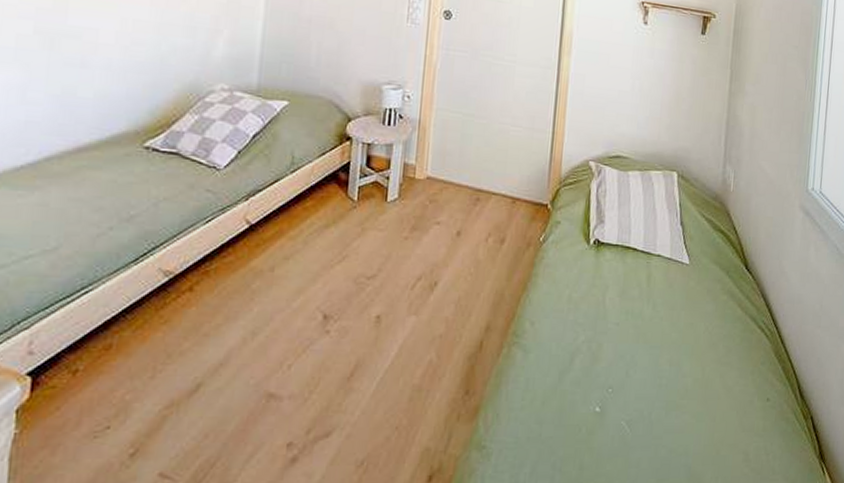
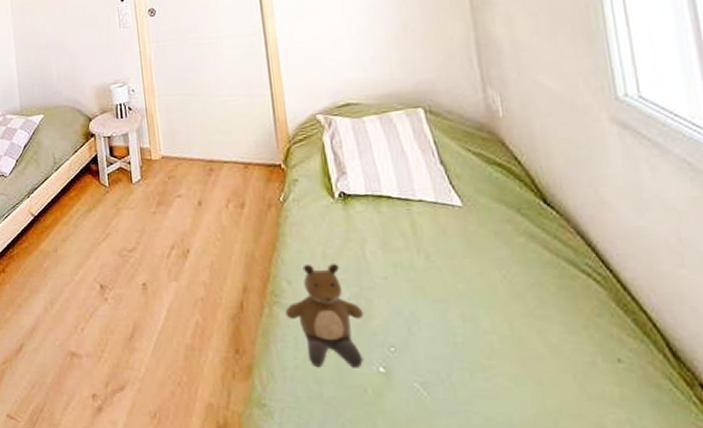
bear: none [522,306,593,408] -> present [285,262,364,368]

